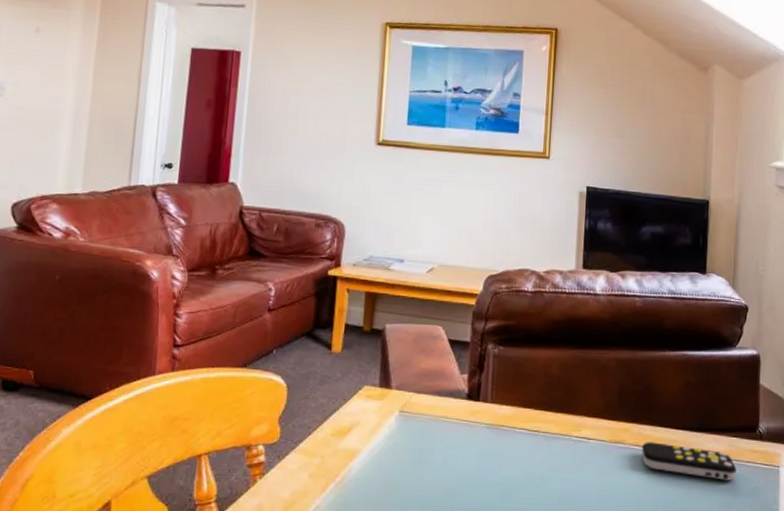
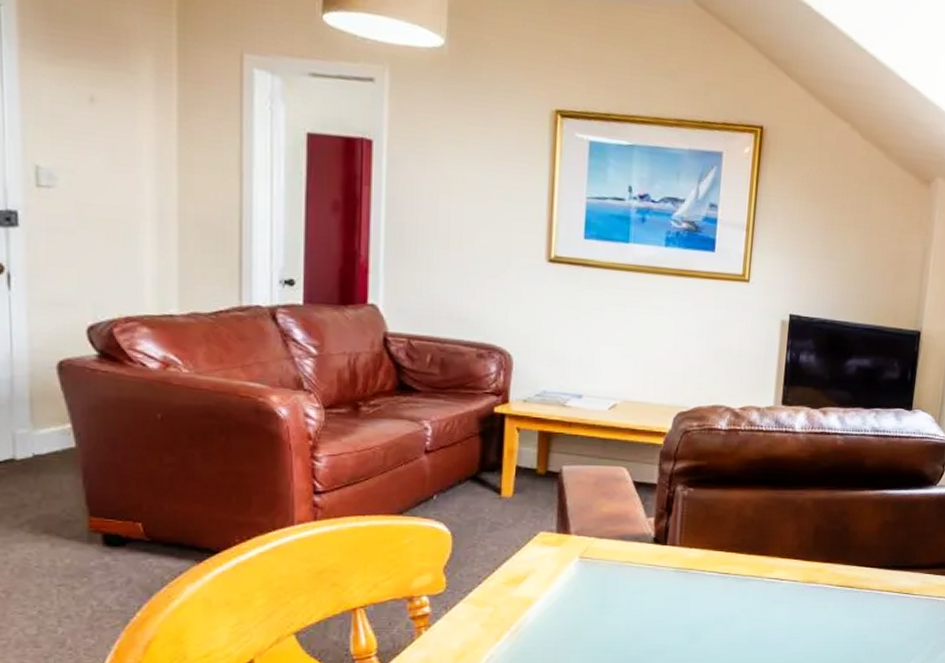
remote control: present [642,442,737,481] -> none [834,581,928,615]

